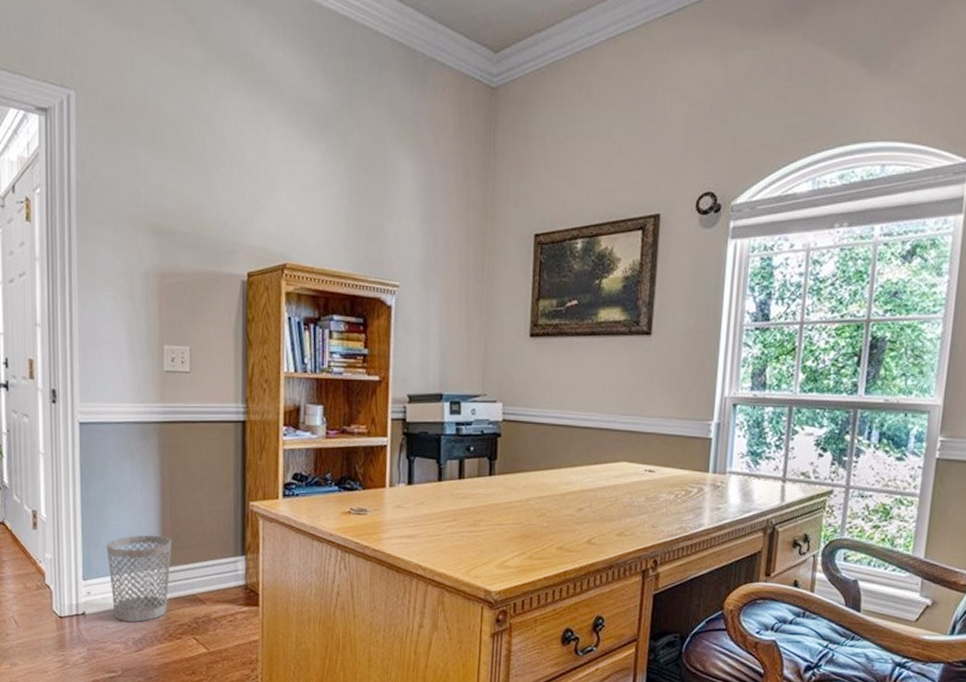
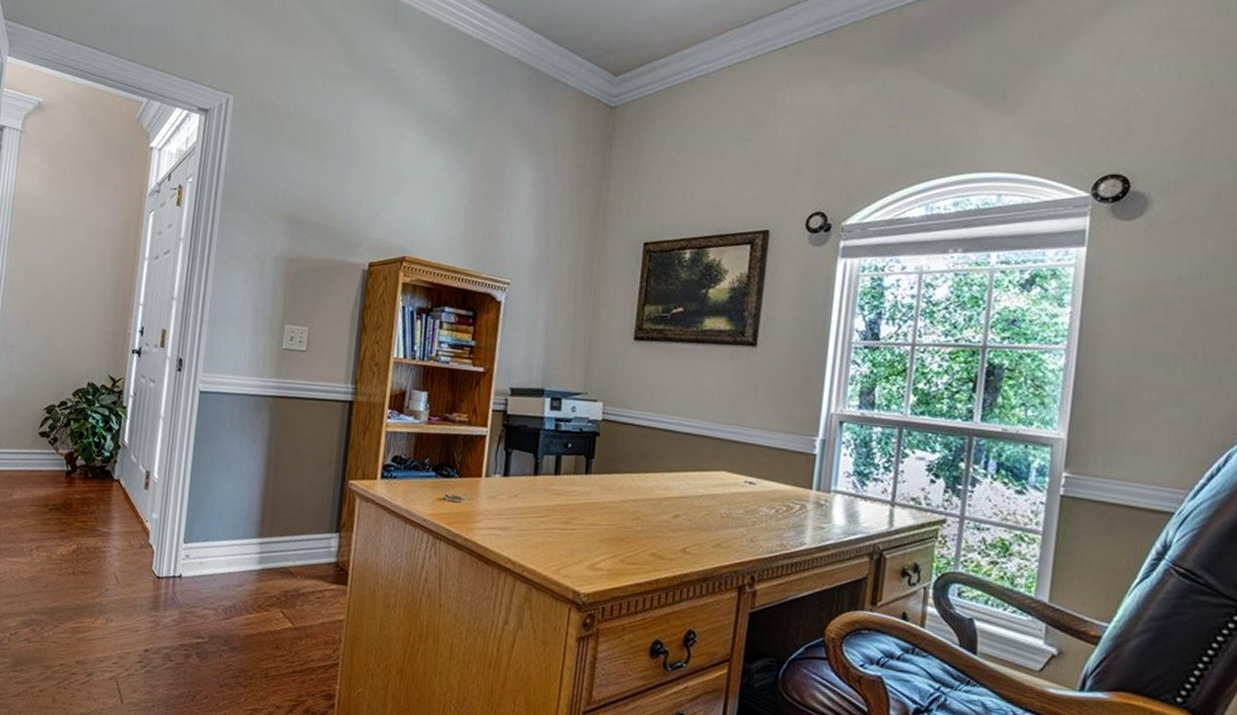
wastebasket: present [106,535,172,622] -> none [208,503,272,590]

